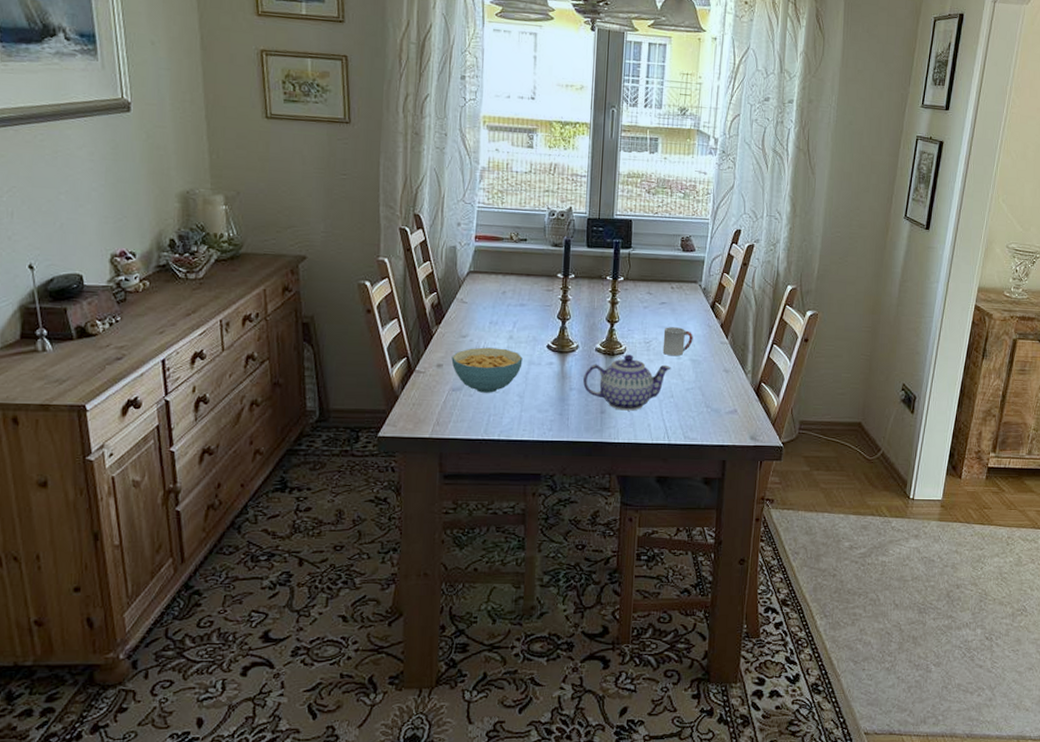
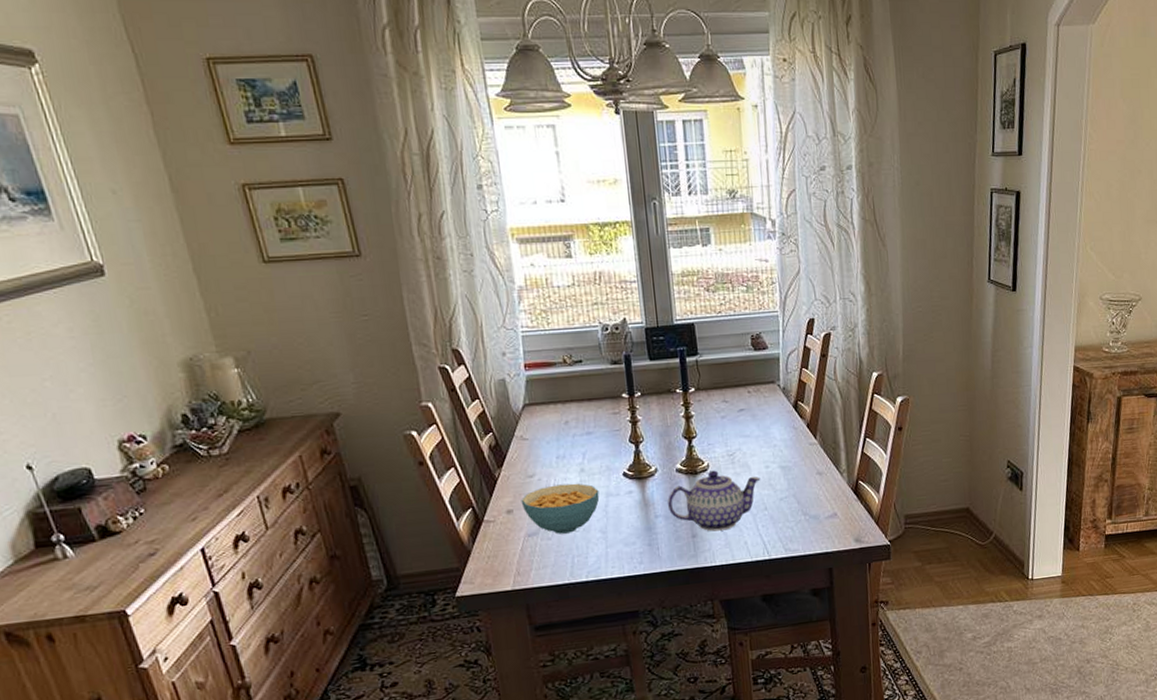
cup: present [662,327,693,357] -> none [746,434,780,466]

